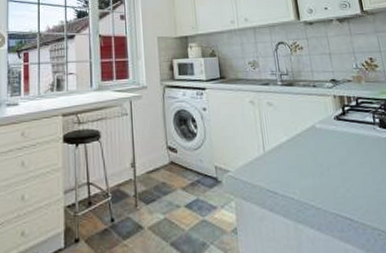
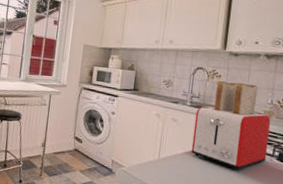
toaster: none [289,51,370,148] -> present [191,80,271,170]

